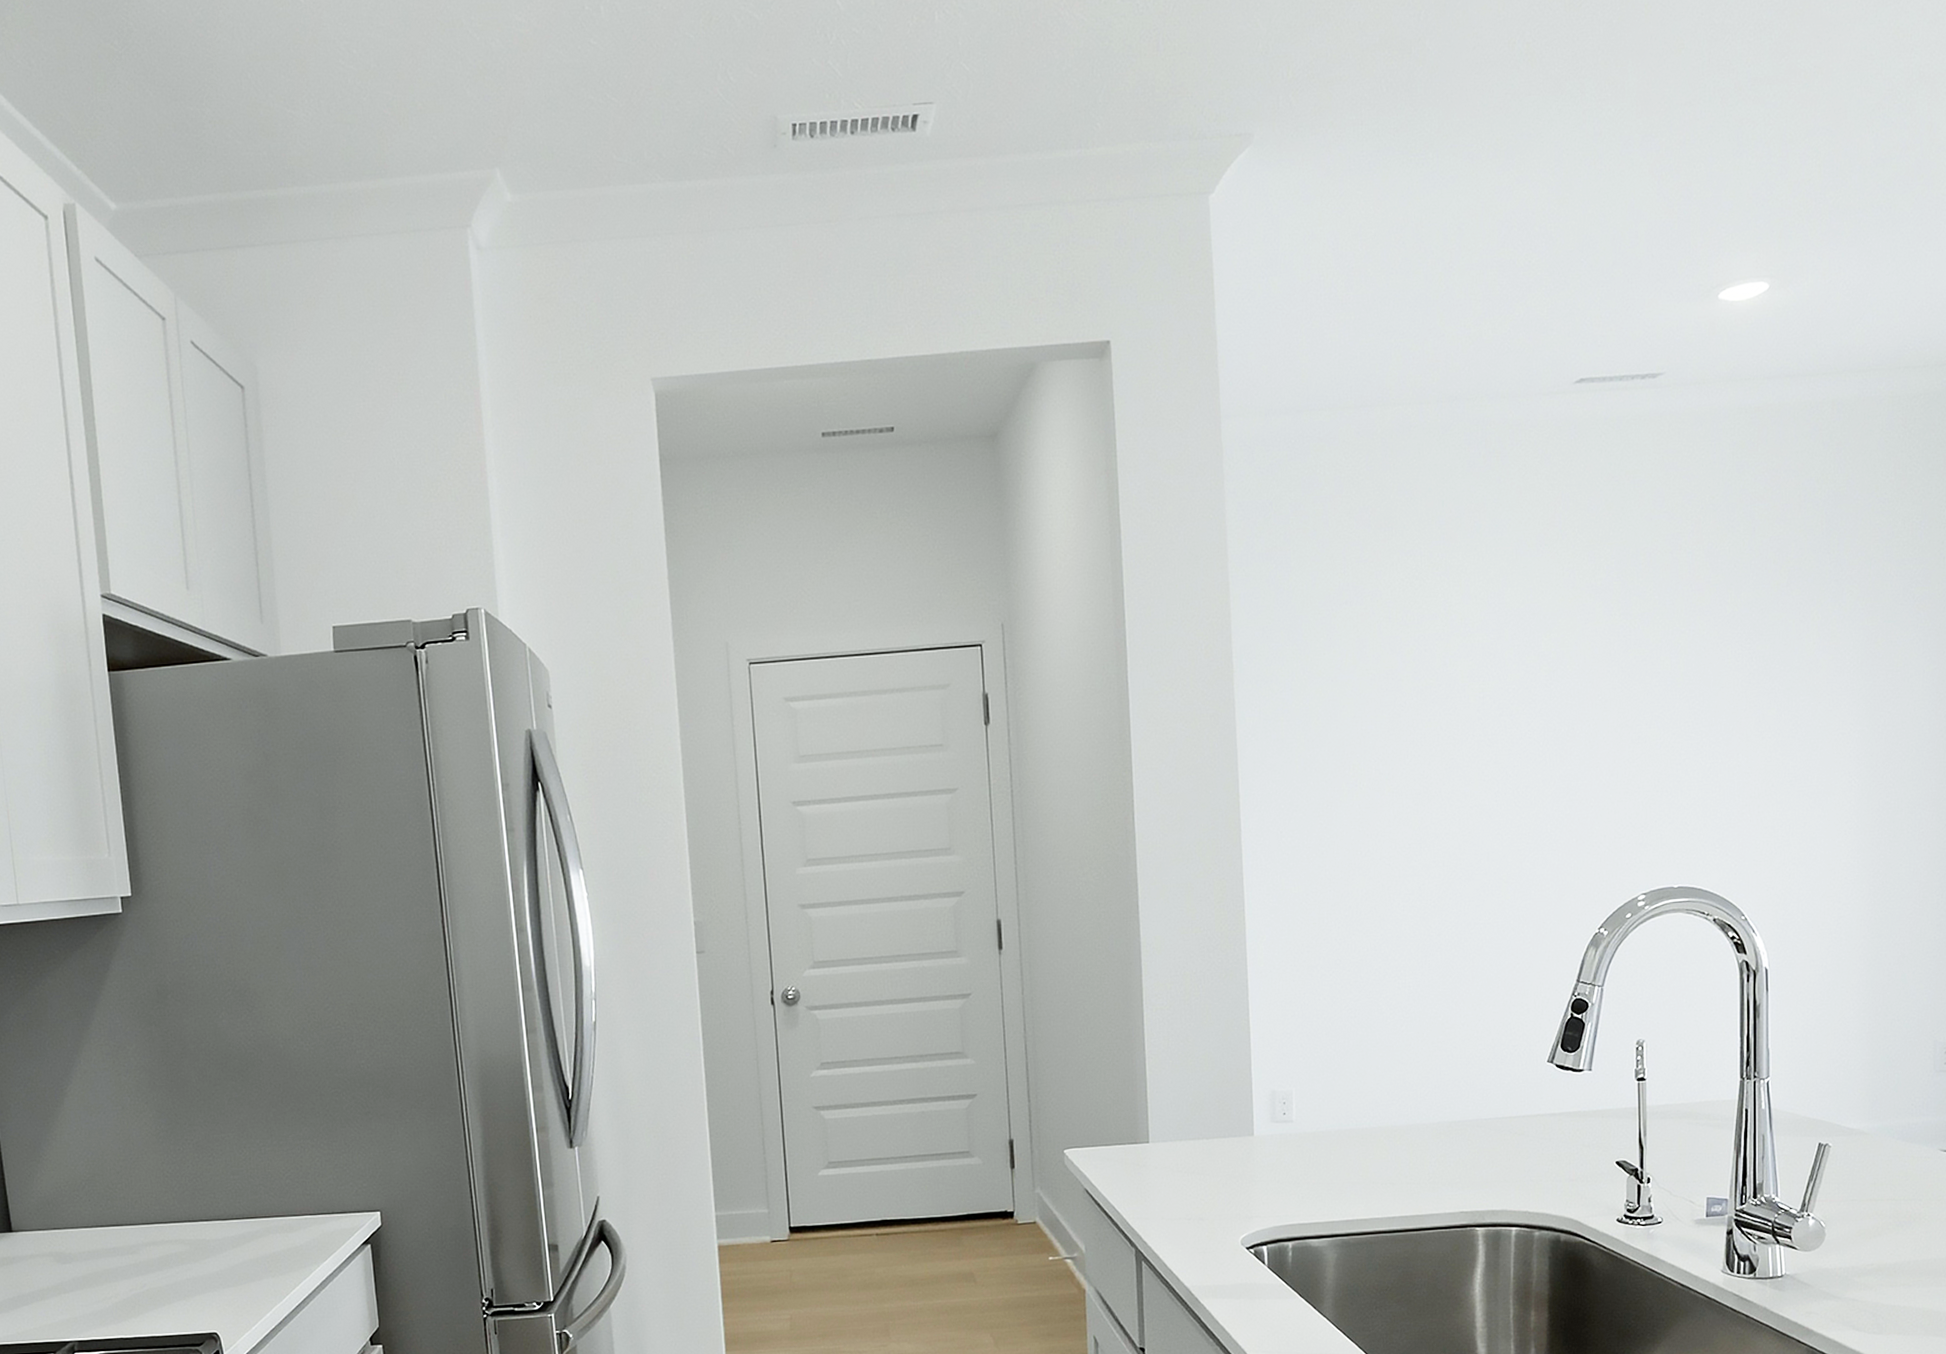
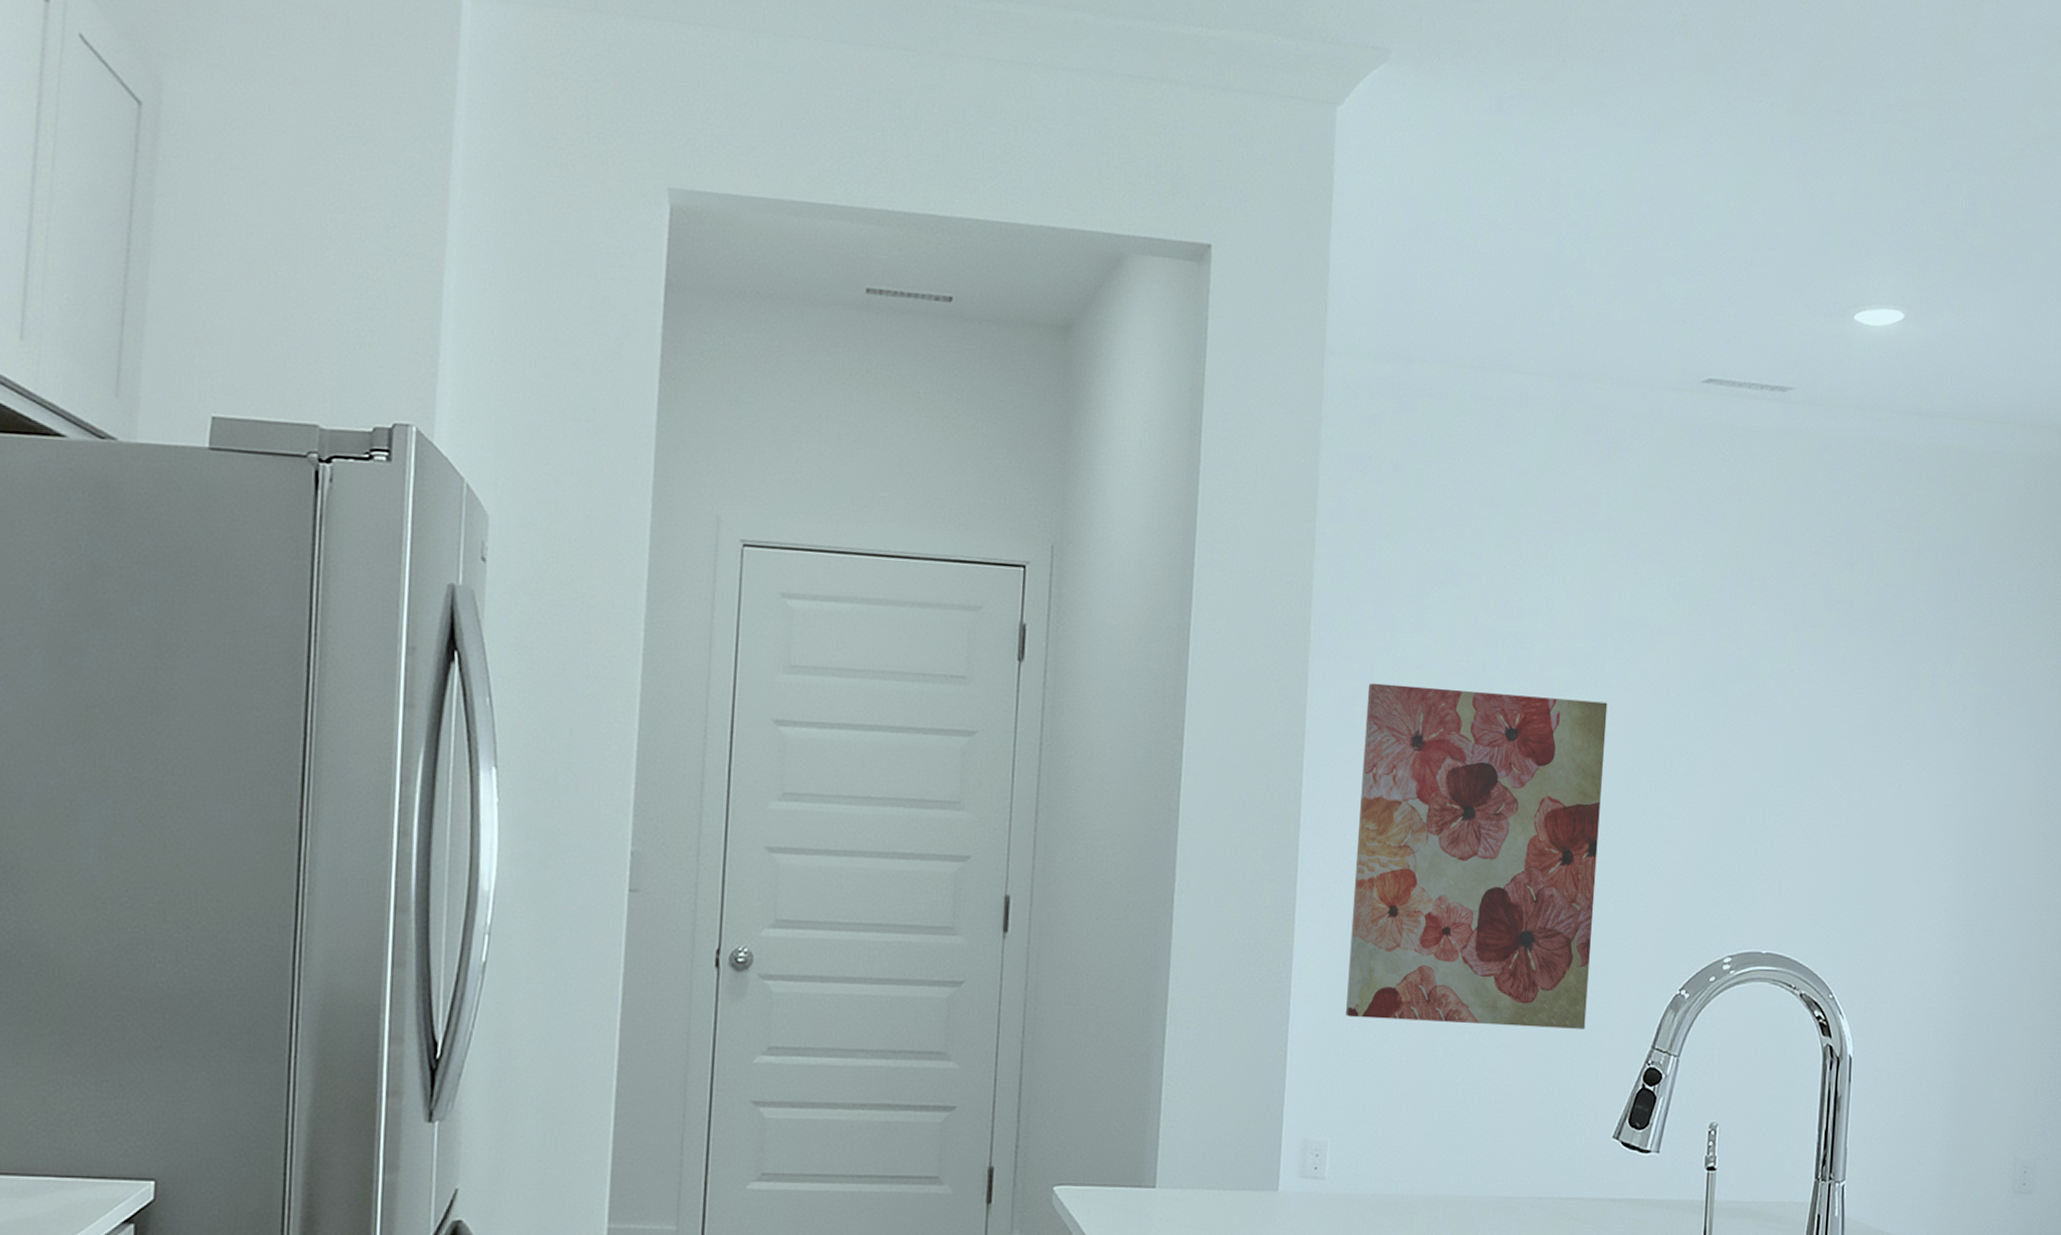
wall art: none [1289,686,1514,986] -> present [1346,683,1608,1029]

